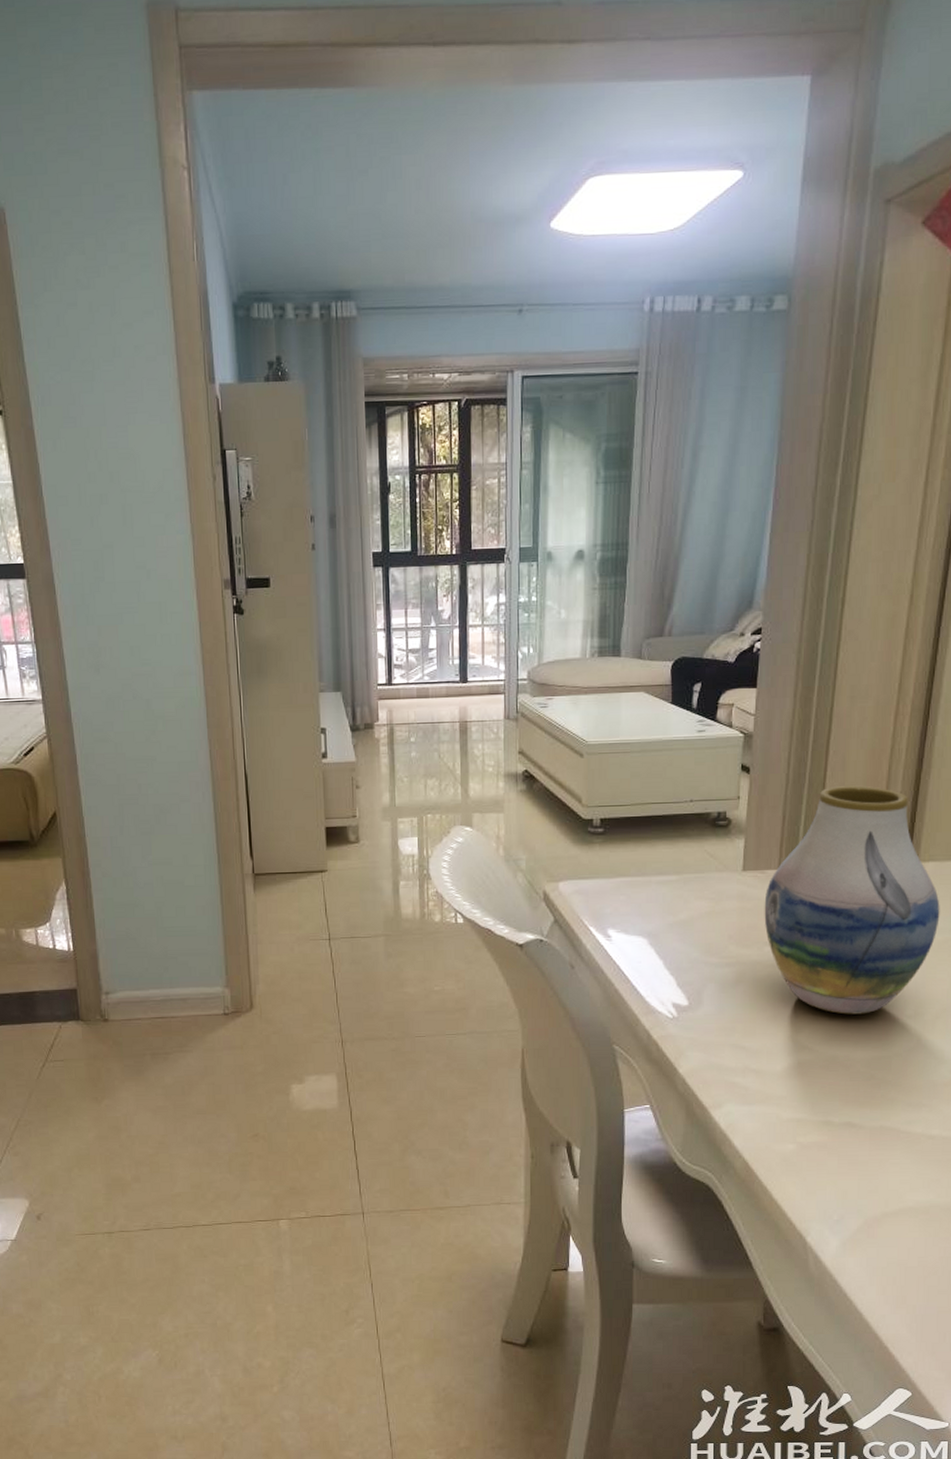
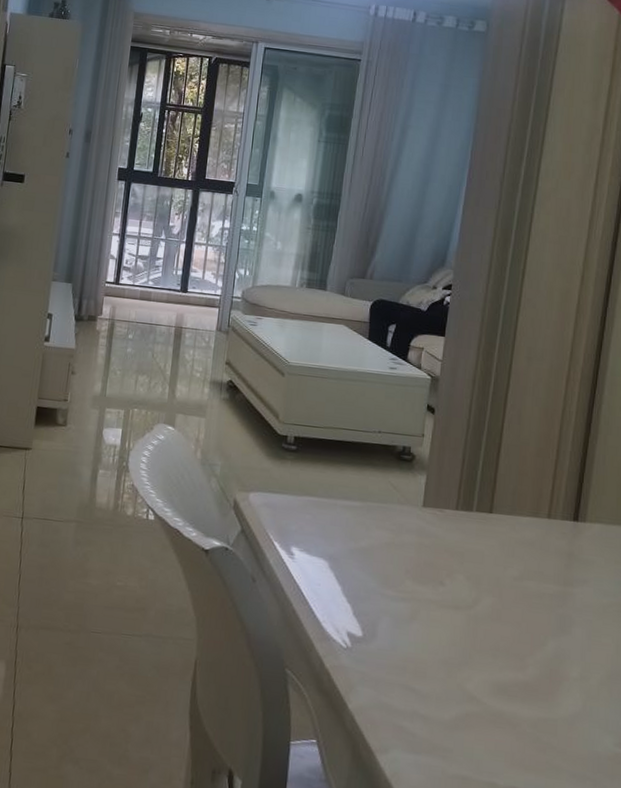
vase: present [764,786,940,1015] -> none [440,438,605,671]

